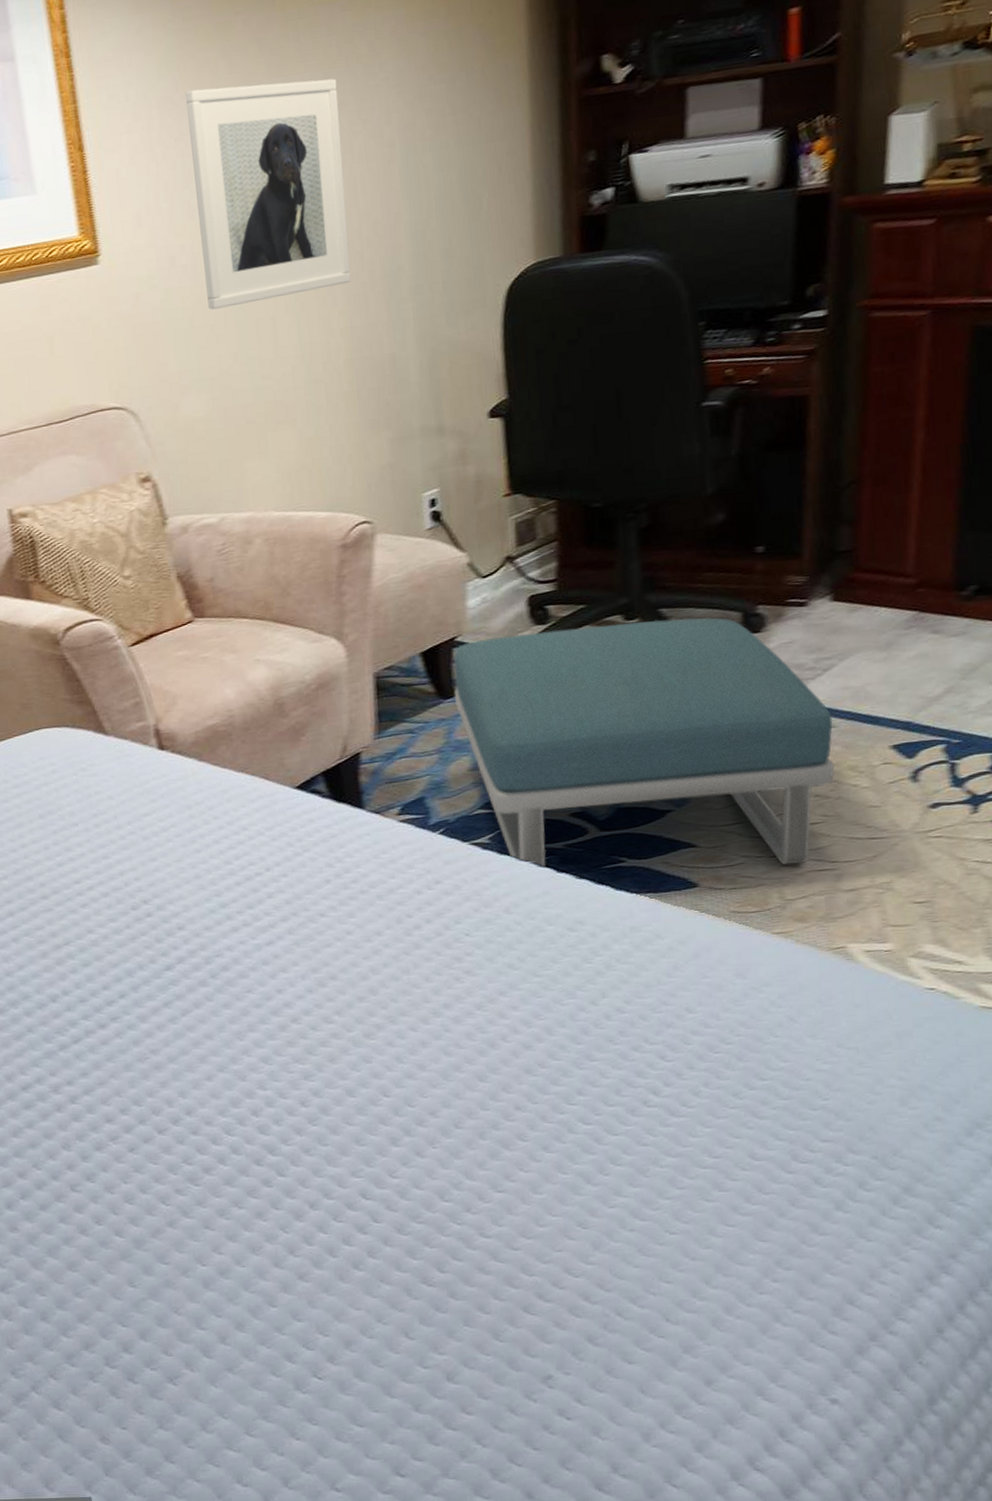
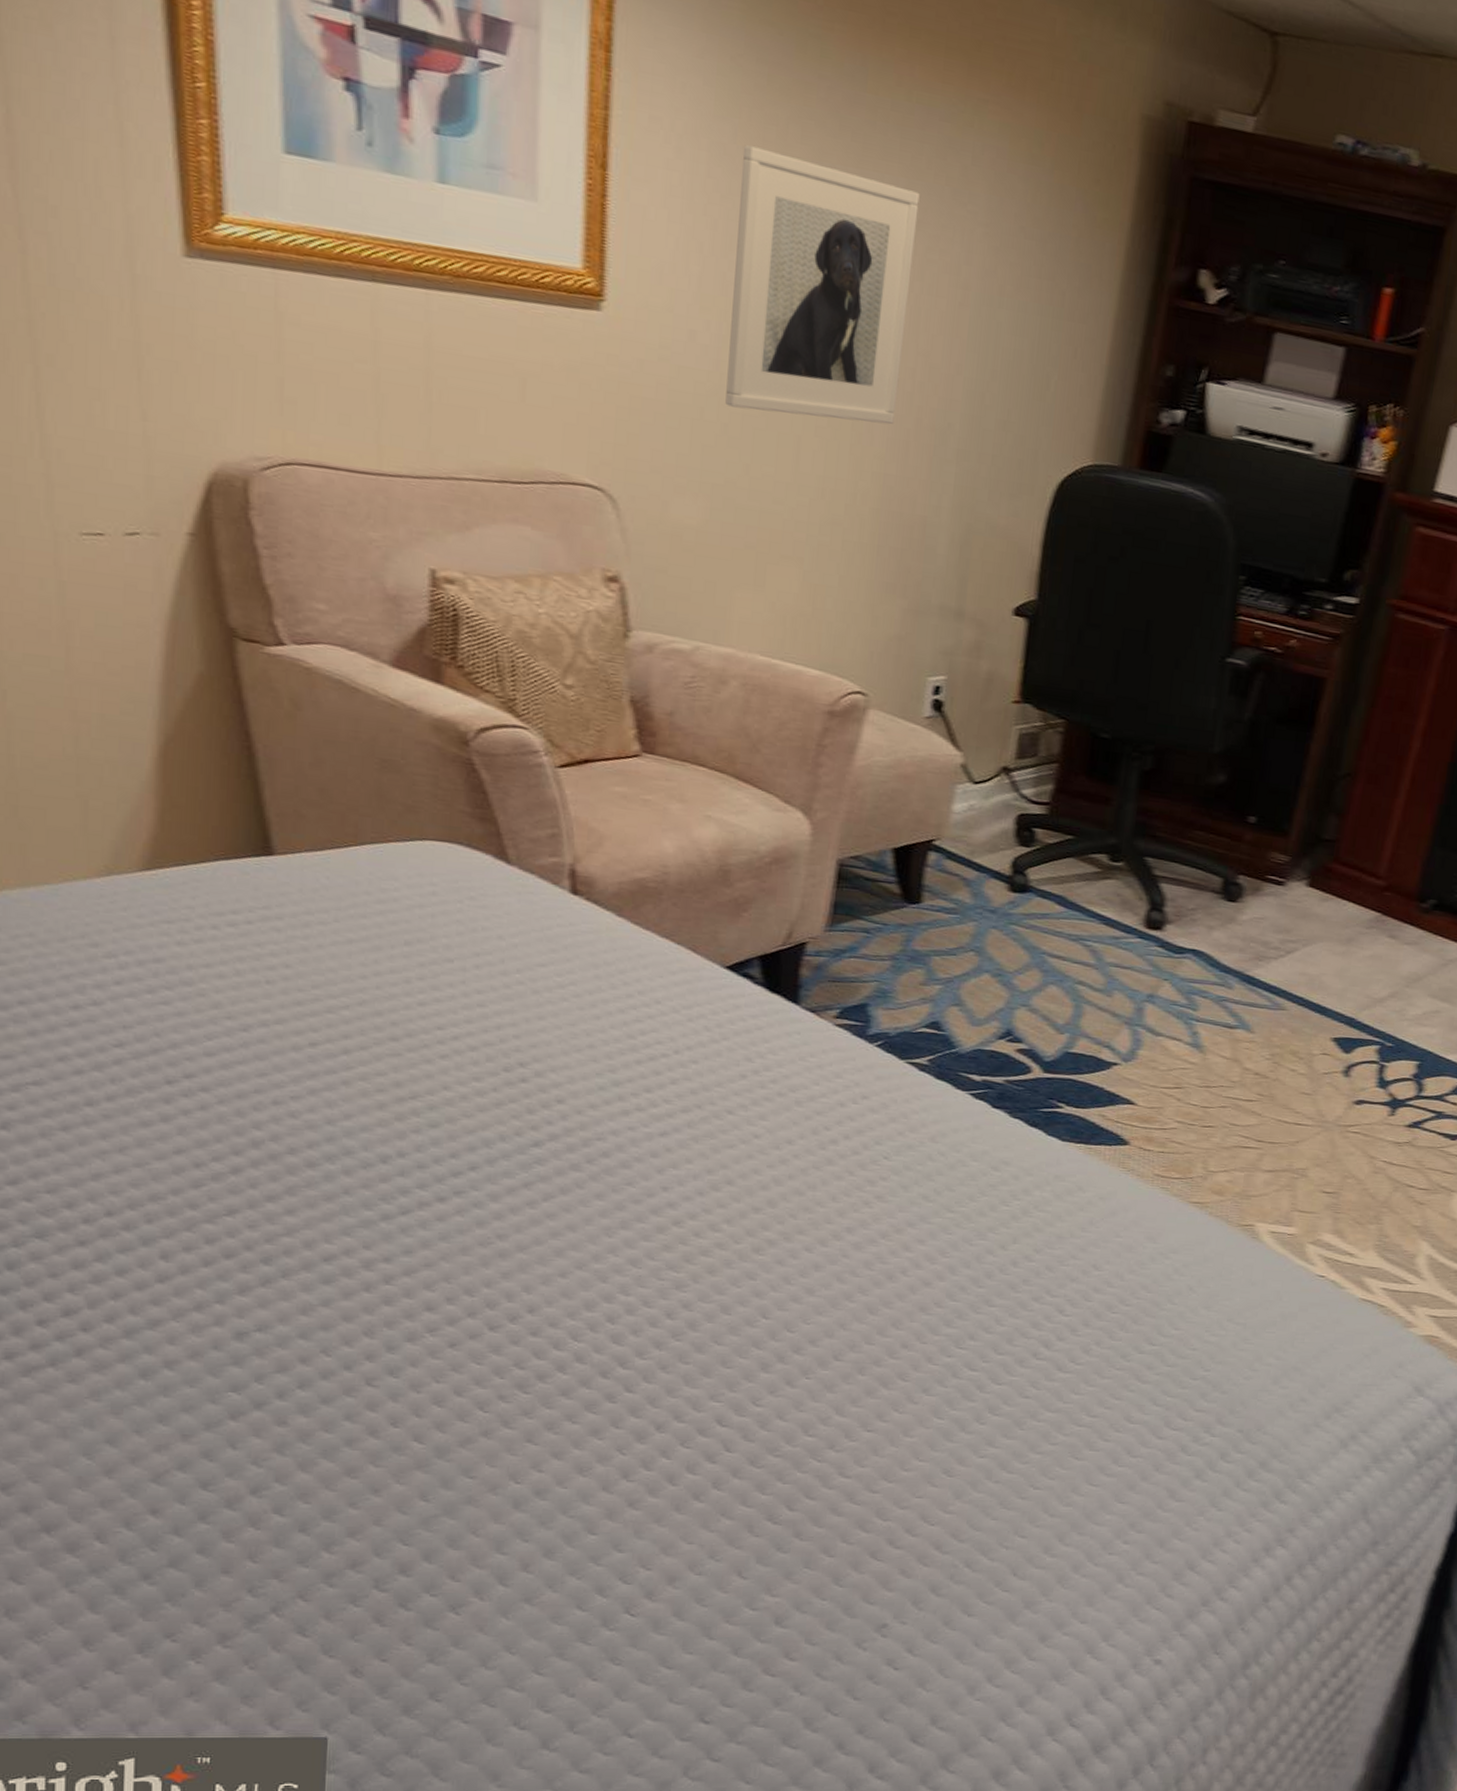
footstool: present [454,617,835,867] -> none [920,848,1286,1138]

